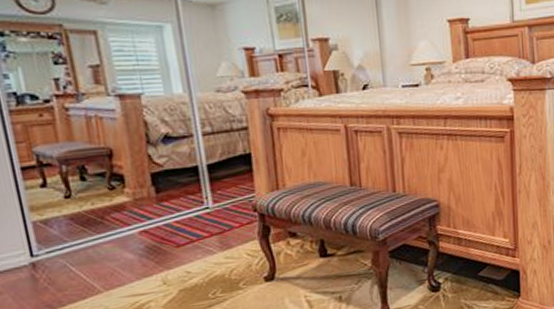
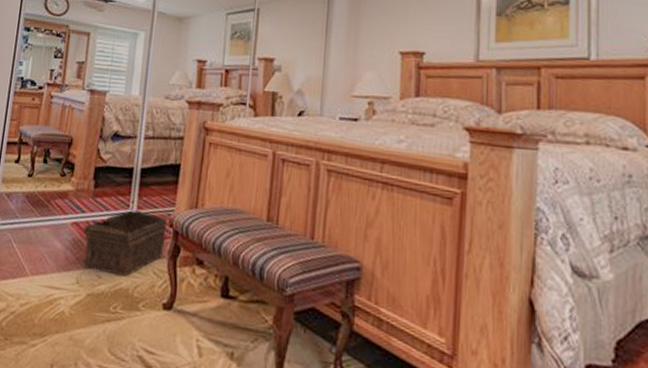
basket: none [147,203,253,269] -> present [78,210,167,277]

